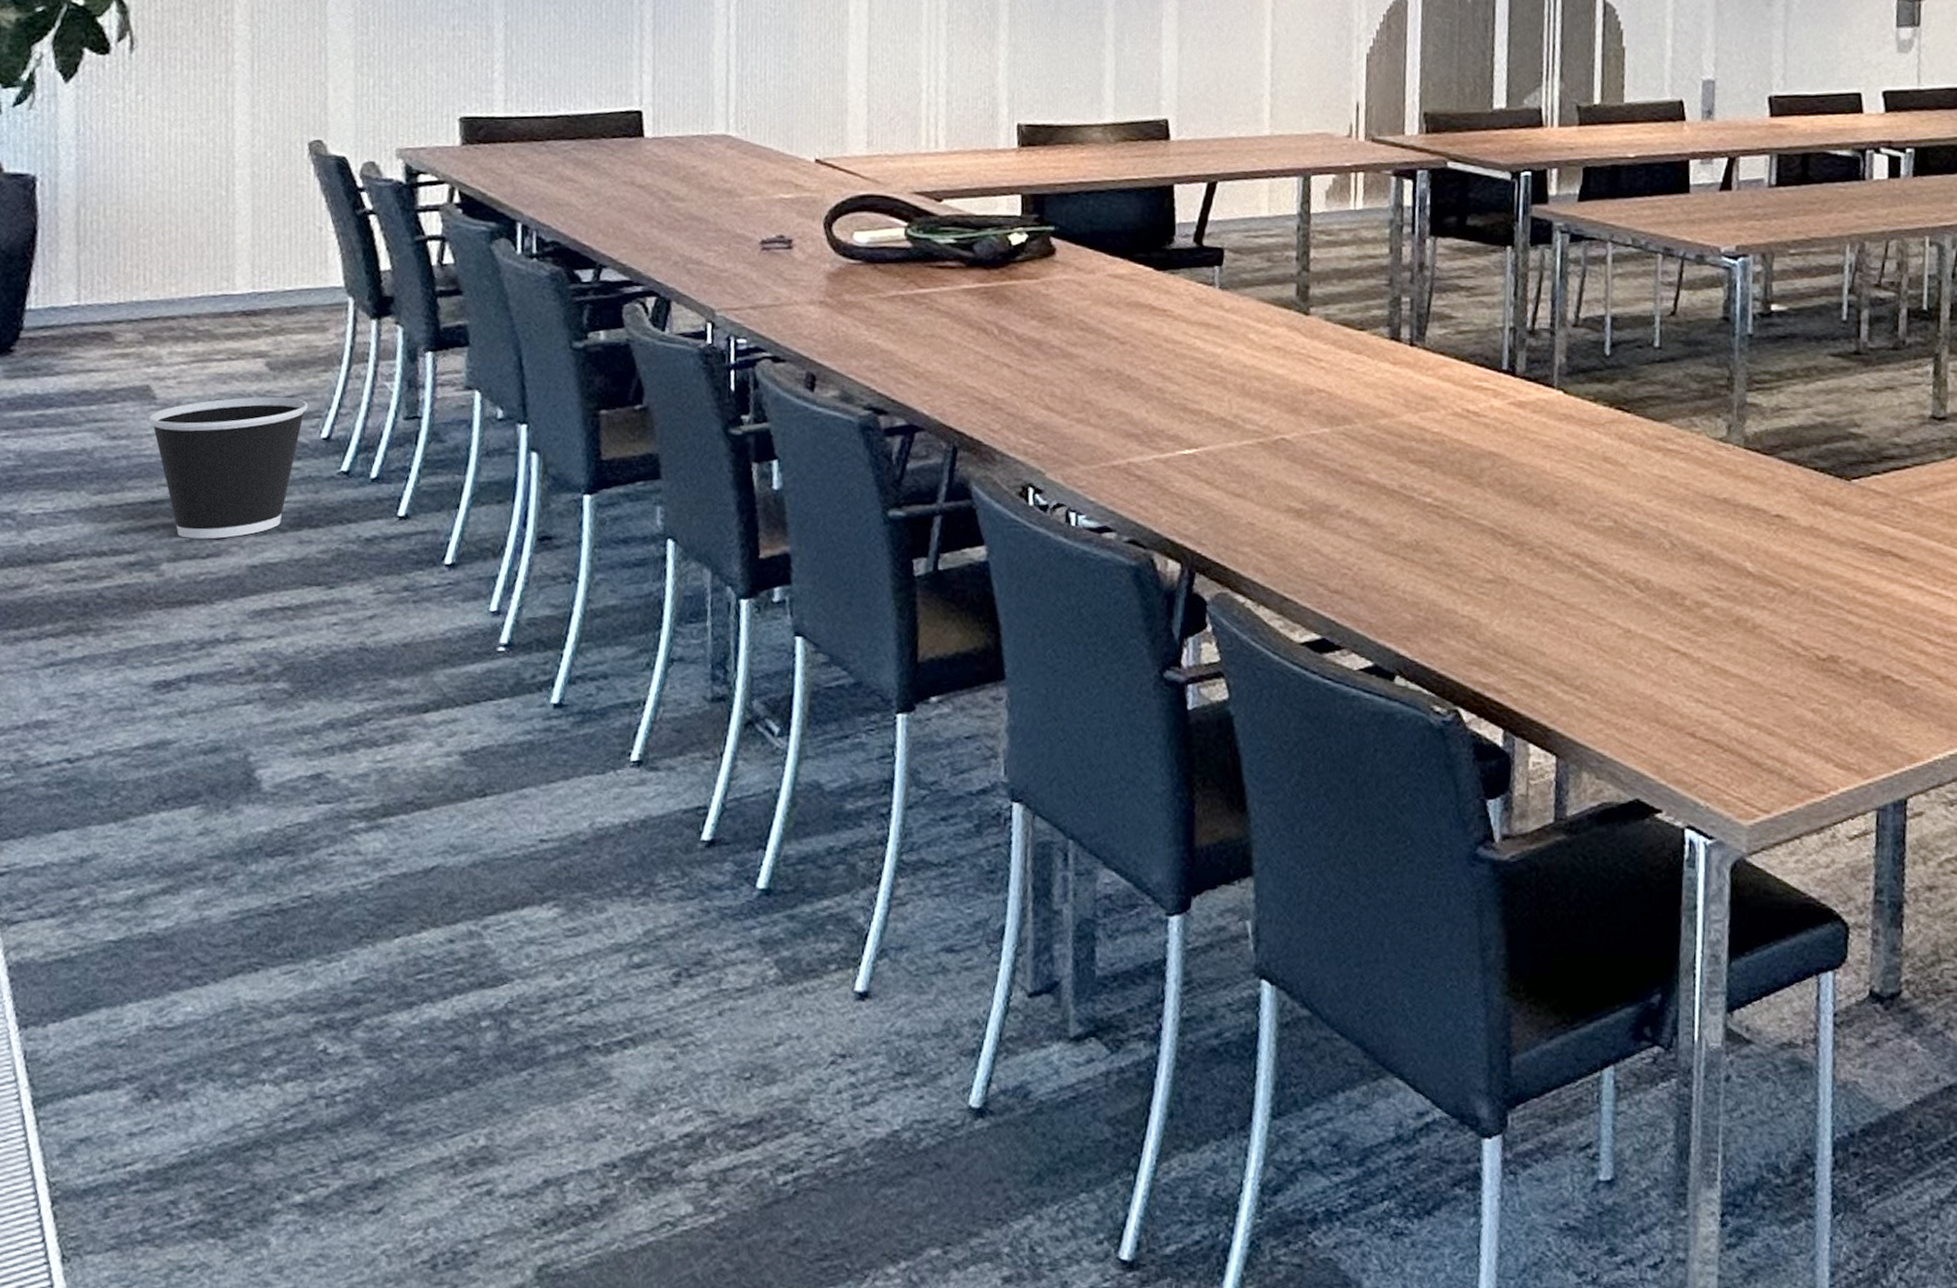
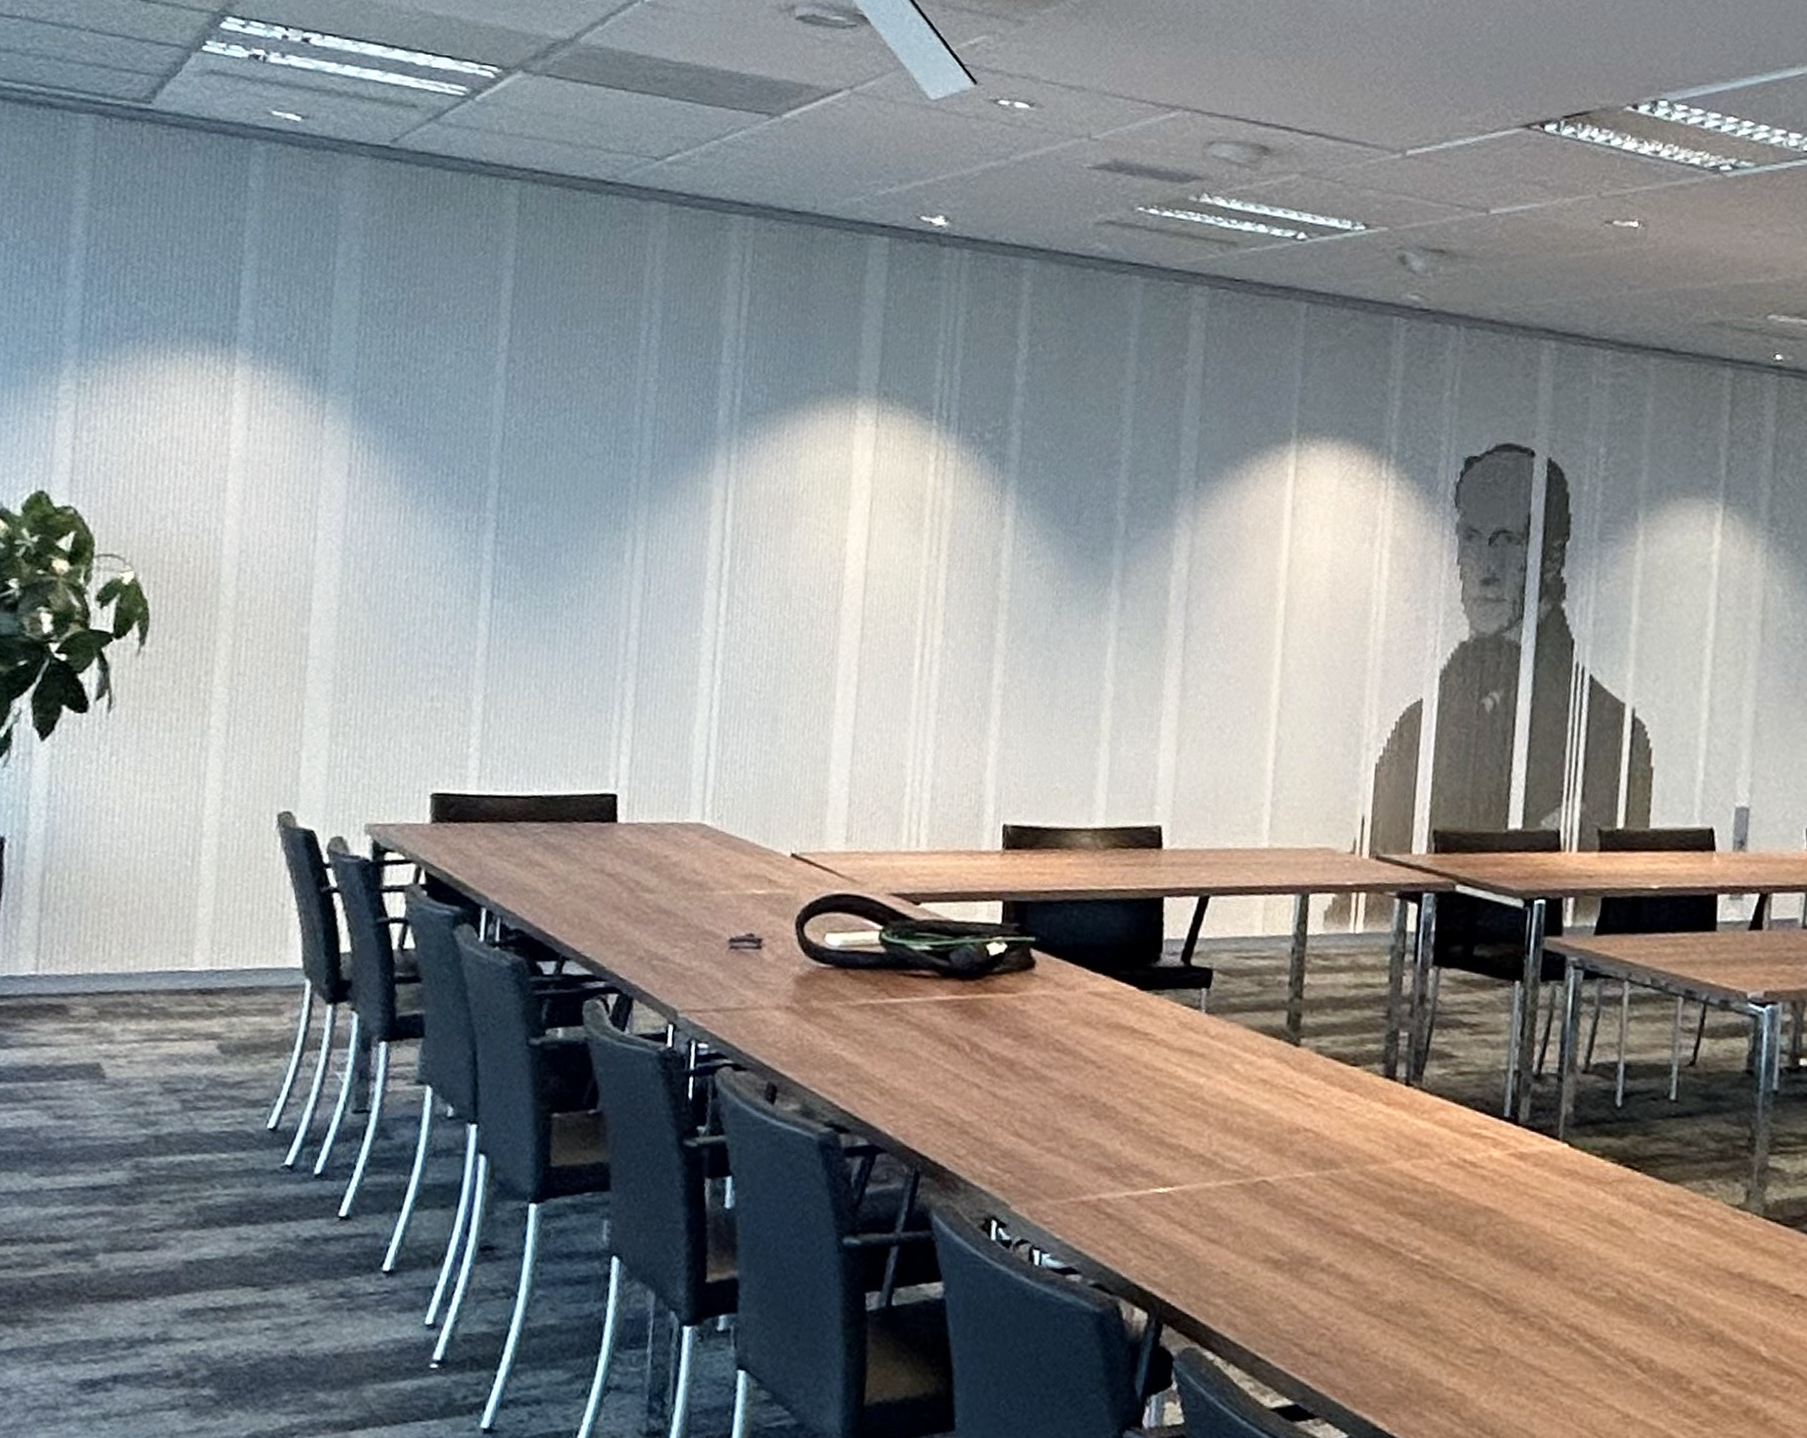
wastebasket: present [148,397,308,539] -> none [96,1081,257,1231]

